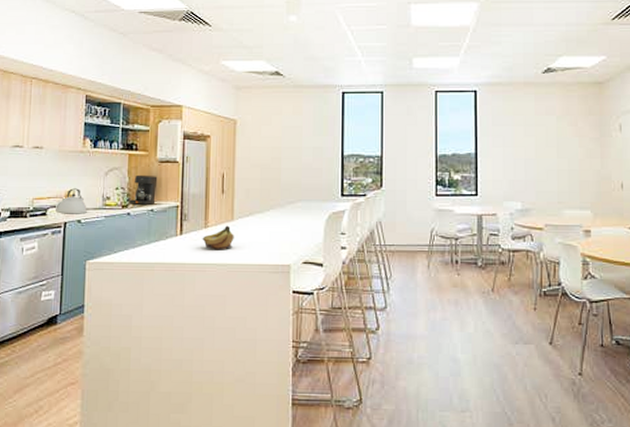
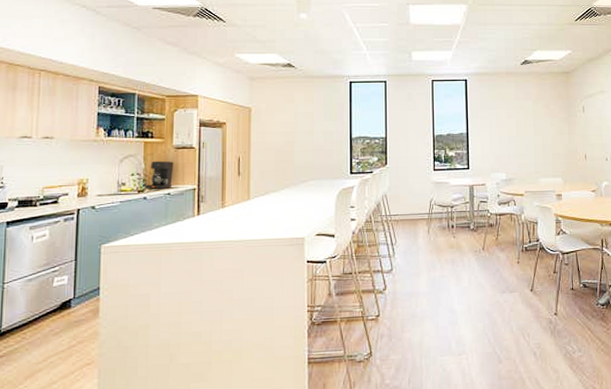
kettle: present [55,188,87,214] -> none [68,176,102,201]
fruit: present [202,225,234,250] -> none [219,204,251,228]

